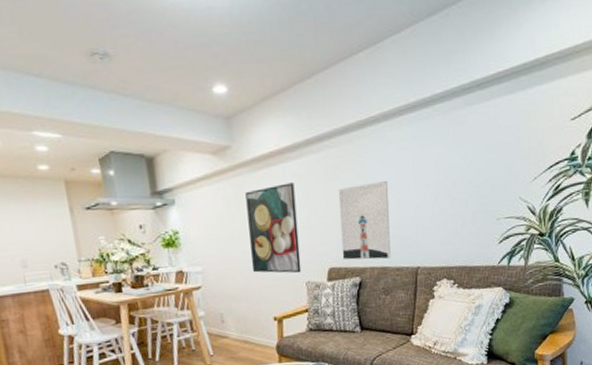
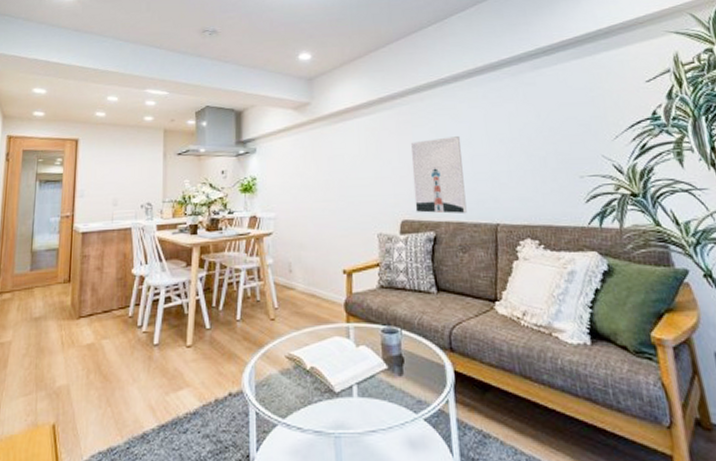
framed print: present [245,183,302,273] -> none [321,136,373,224]

